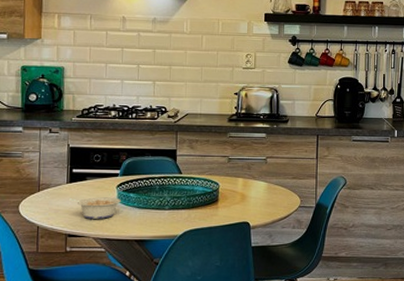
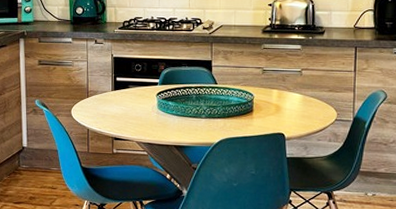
legume: present [69,197,121,219] -> none [114,104,161,125]

